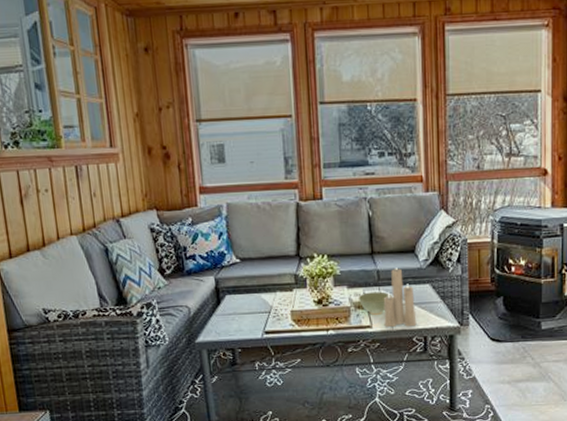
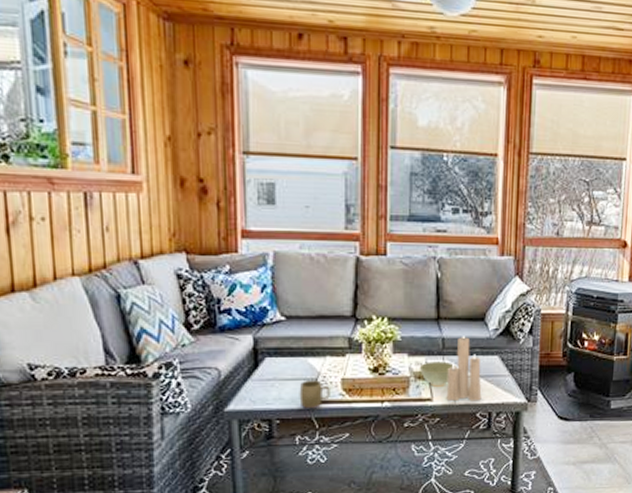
mug: none [255,312,282,338] -> present [299,379,330,408]

